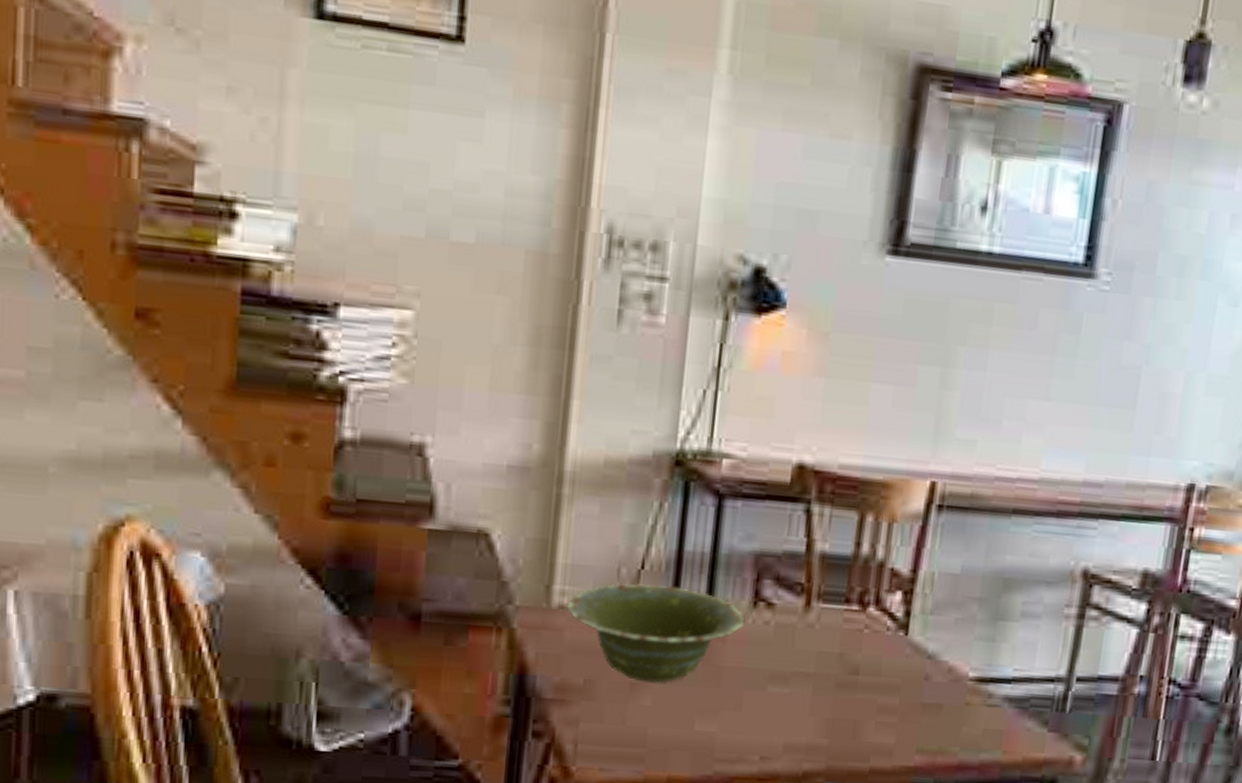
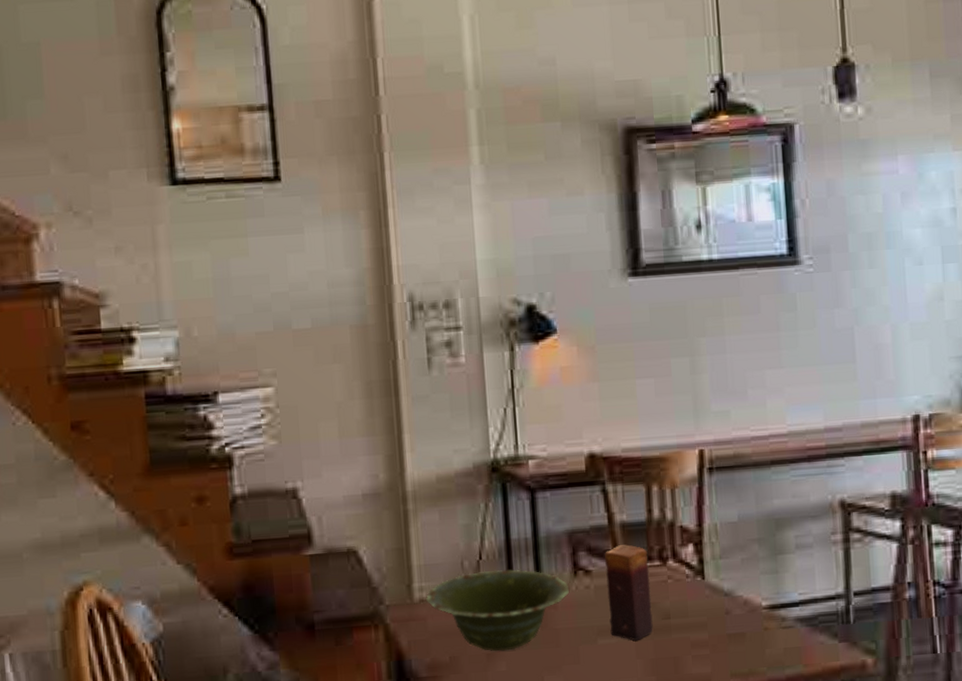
candle: none [784,579,847,694] -> present [605,544,653,641]

